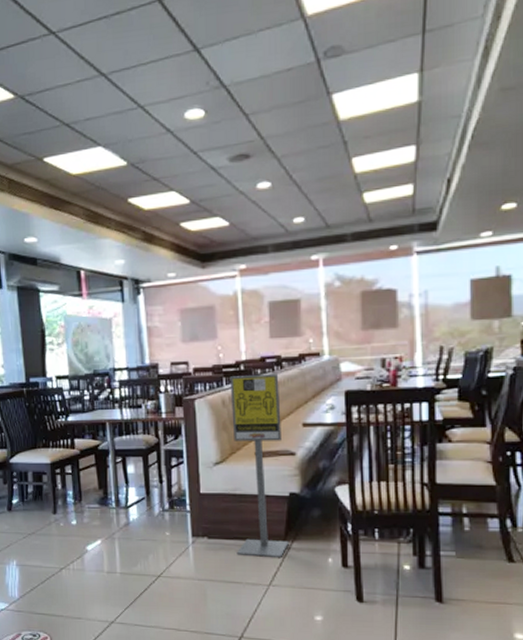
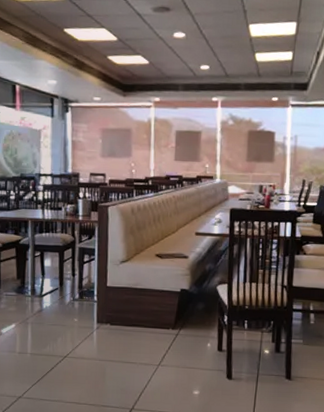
sign stand: present [229,373,289,557] -> none [133,189,180,342]

